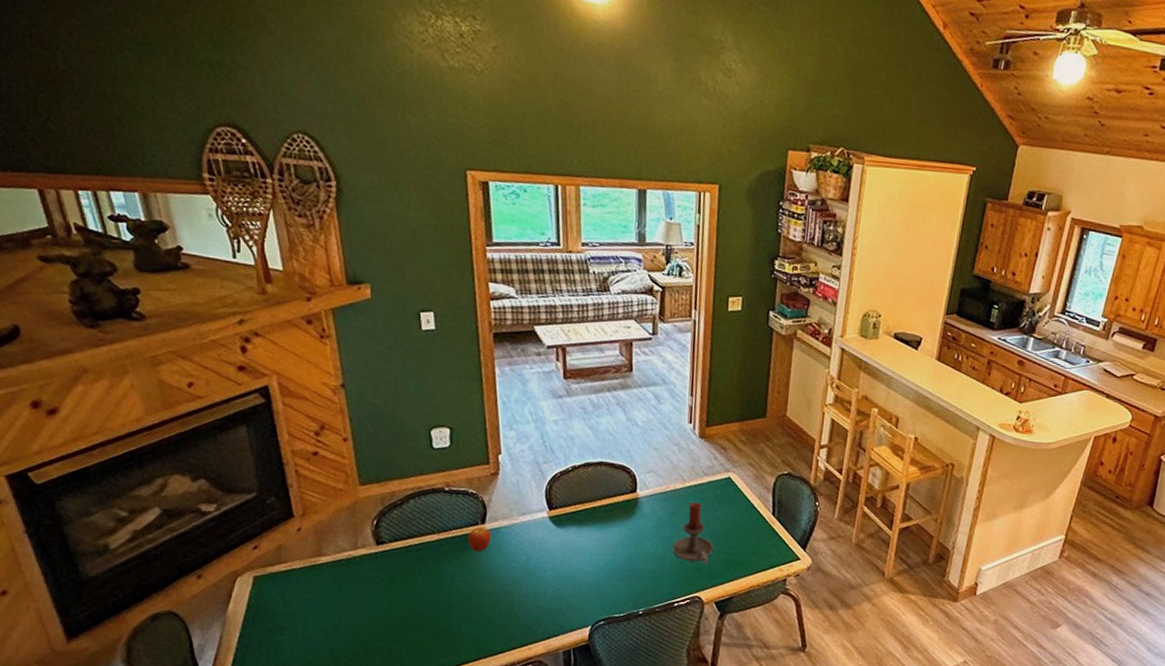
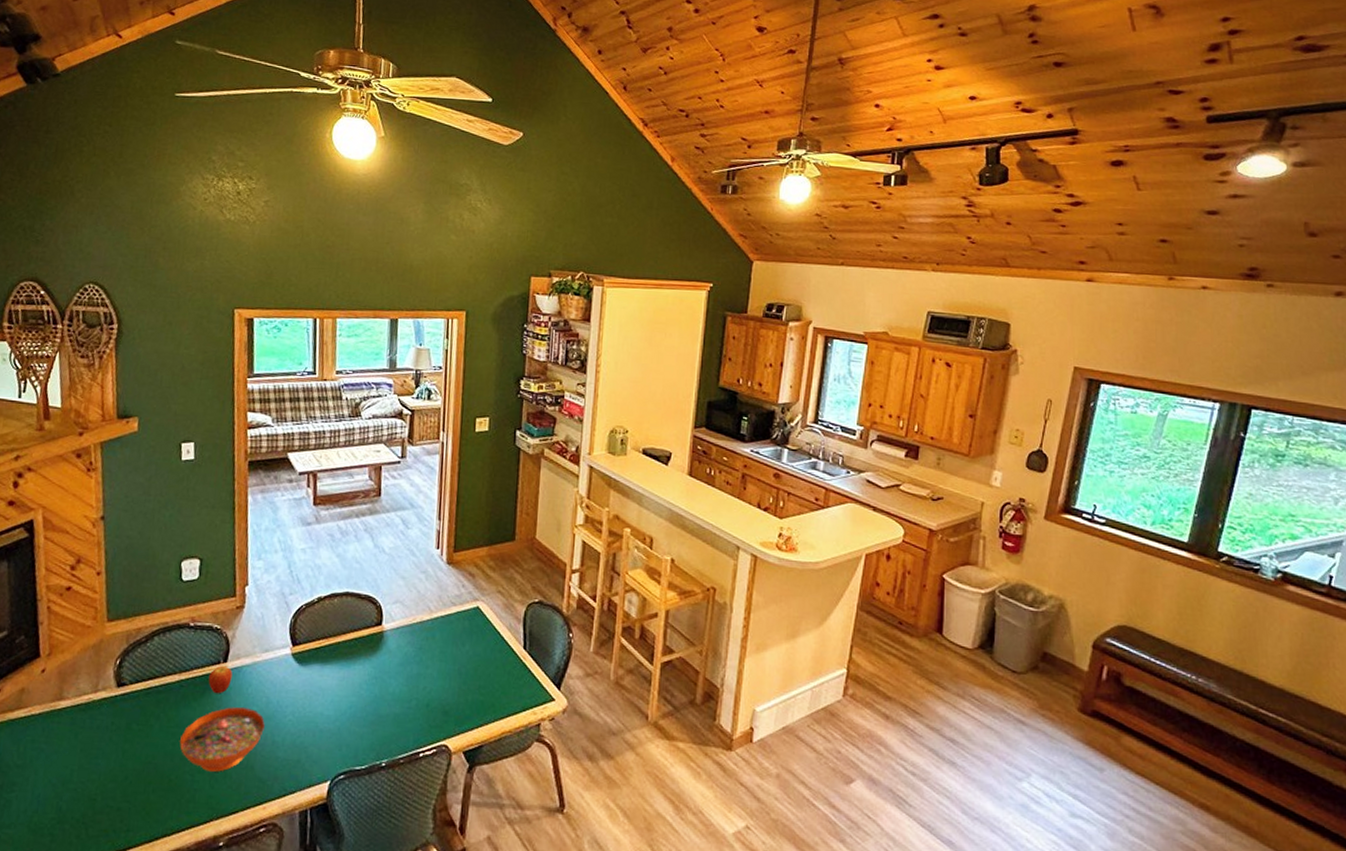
decorative bowl: none [444,563,526,619] -> present [180,706,265,772]
candle holder: present [672,501,714,565] -> none [418,634,462,708]

